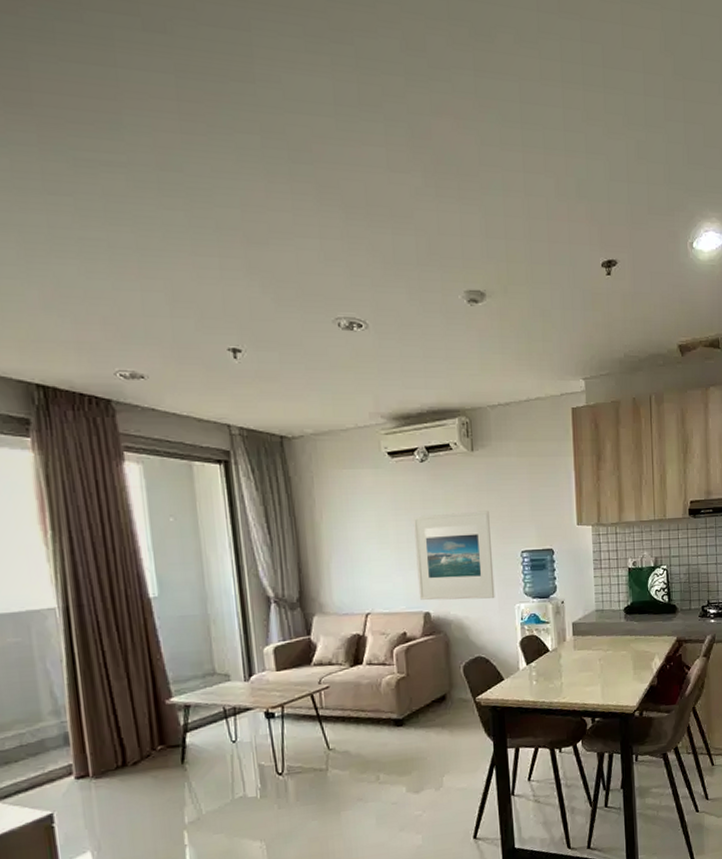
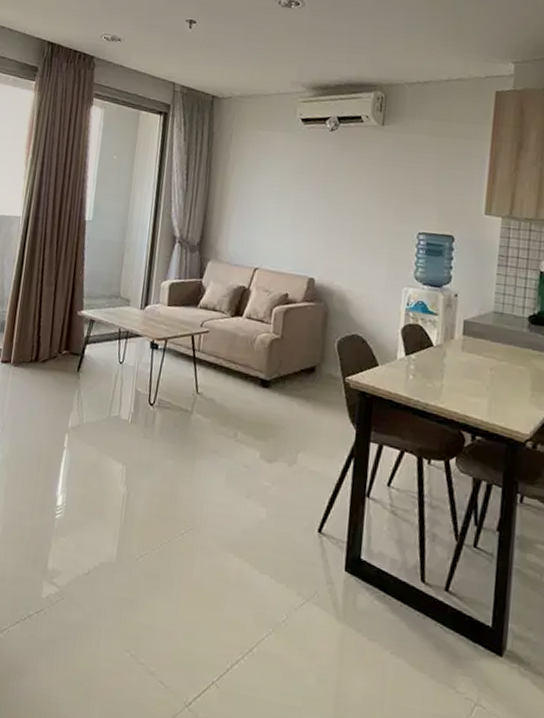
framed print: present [414,510,495,601] -> none [306,181,390,278]

